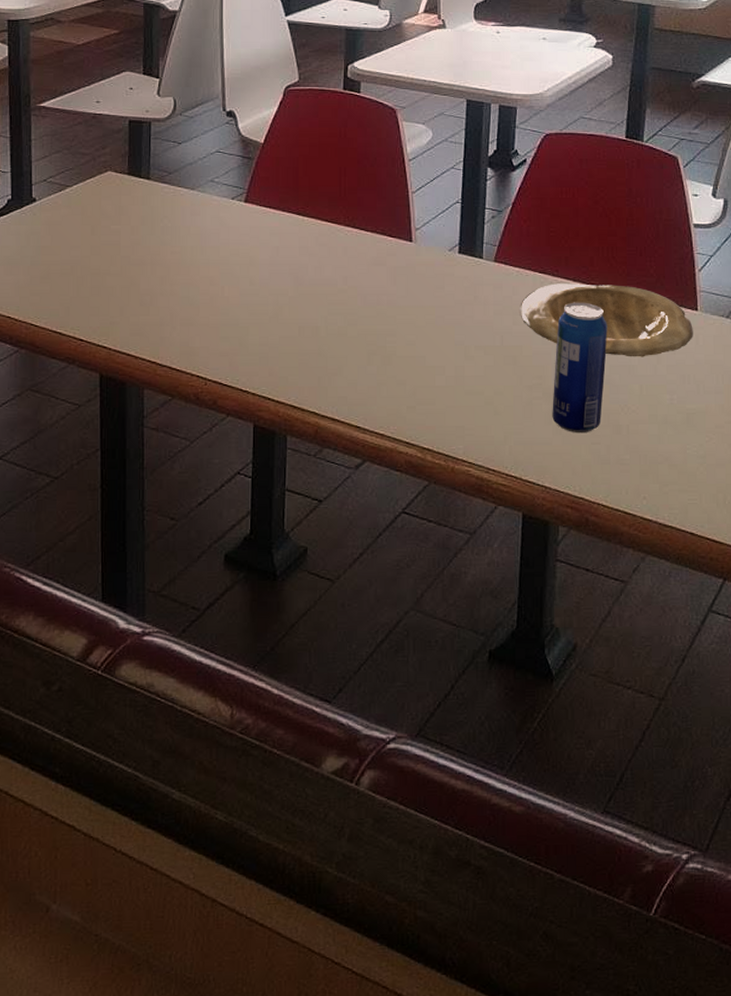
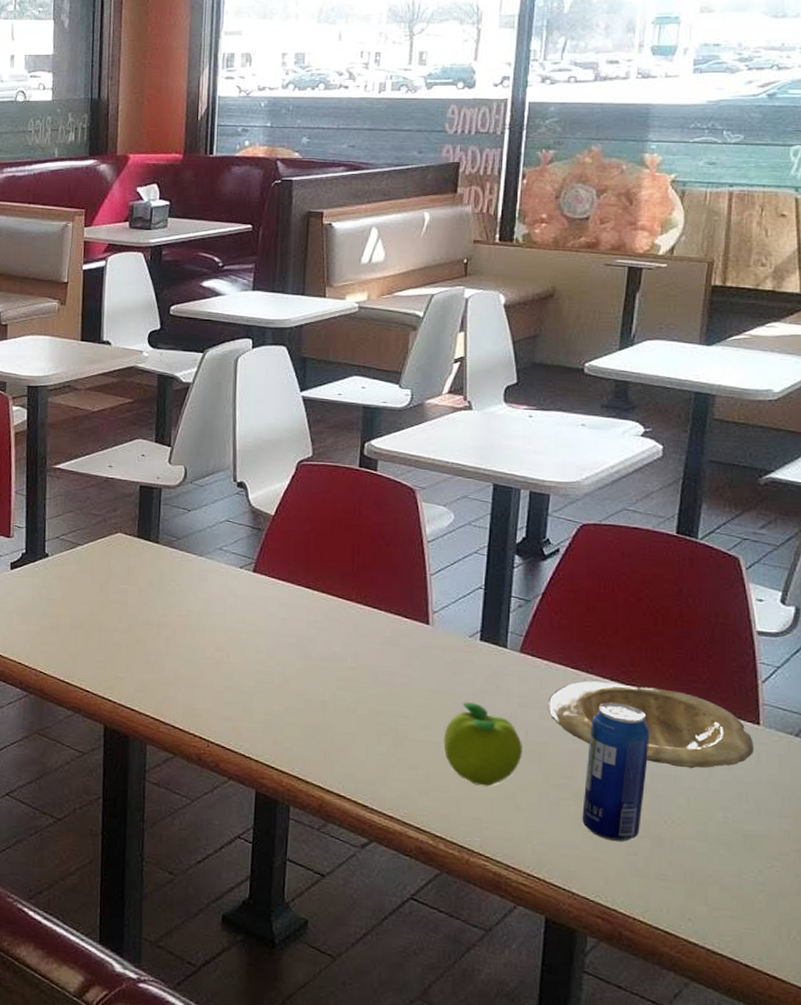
fruit: none [428,314,498,394] -> present [443,702,522,786]

